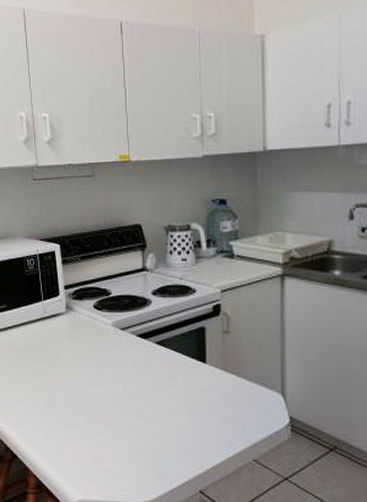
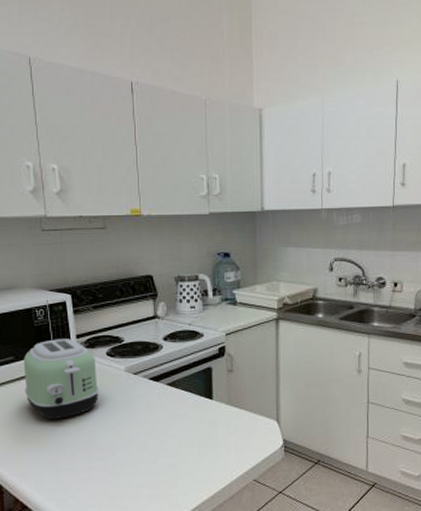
toaster: none [15,289,86,372] -> present [23,339,99,420]

